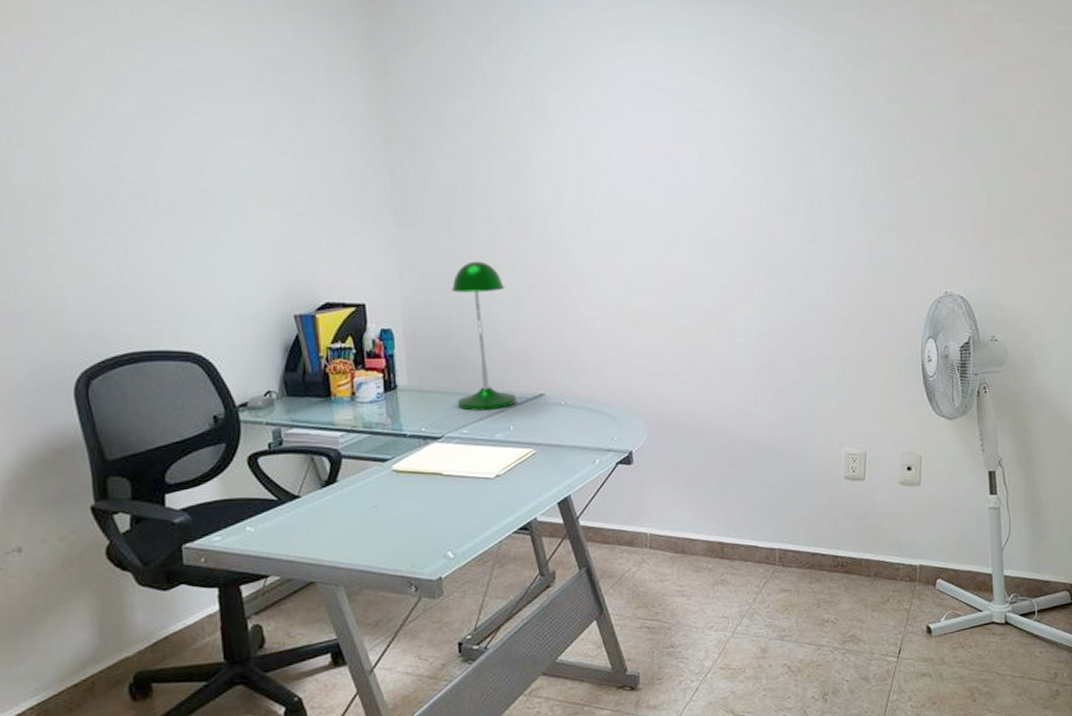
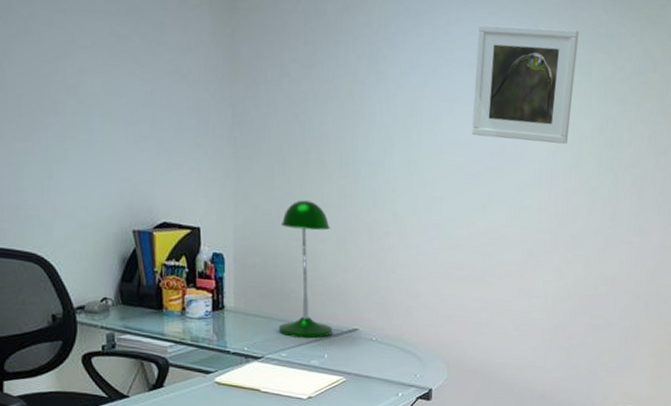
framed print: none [644,47,754,171] -> present [471,24,579,145]

